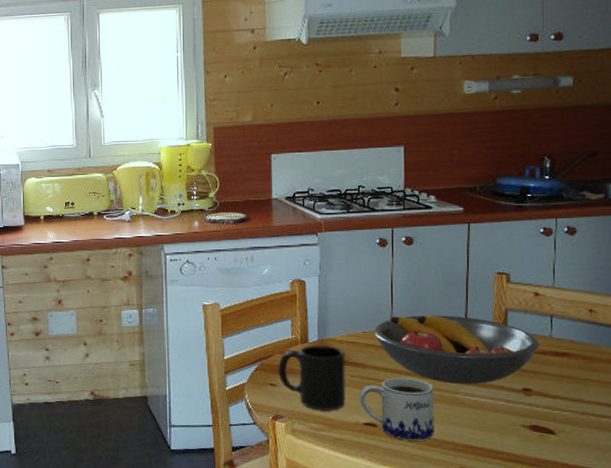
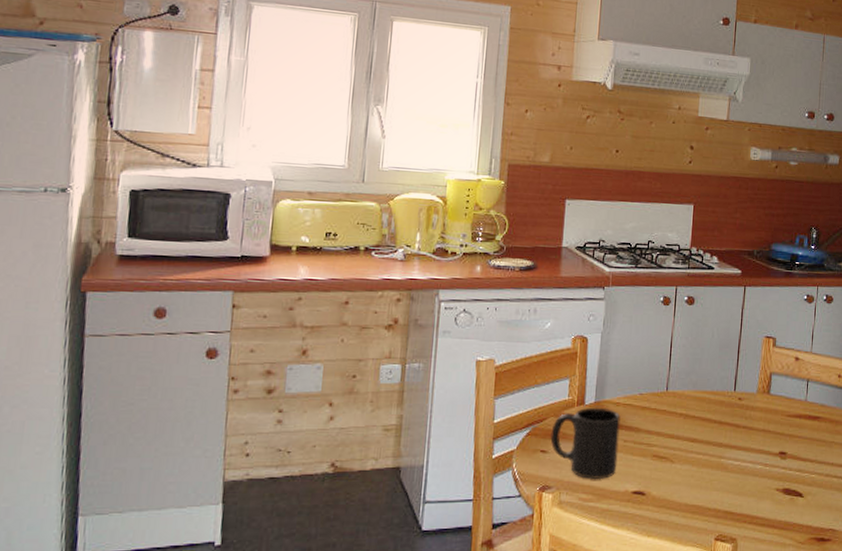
mug: present [360,378,434,441] -> none [631,442,701,509]
fruit bowl: present [373,315,540,384] -> none [650,377,797,448]

